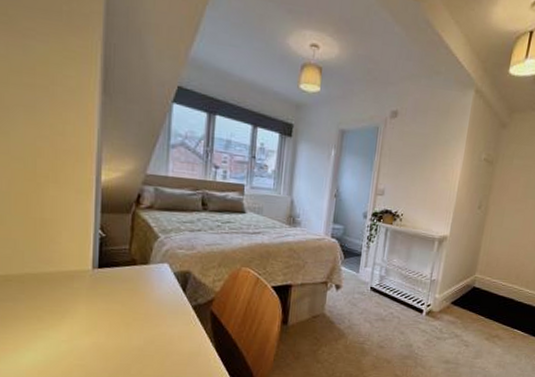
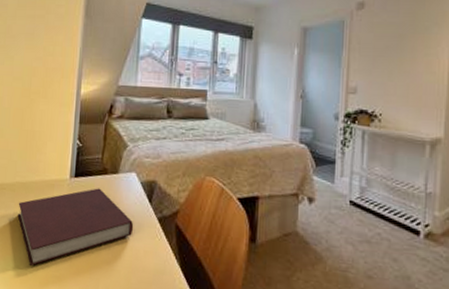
notebook: none [29,278,167,358] -> present [17,188,134,267]

